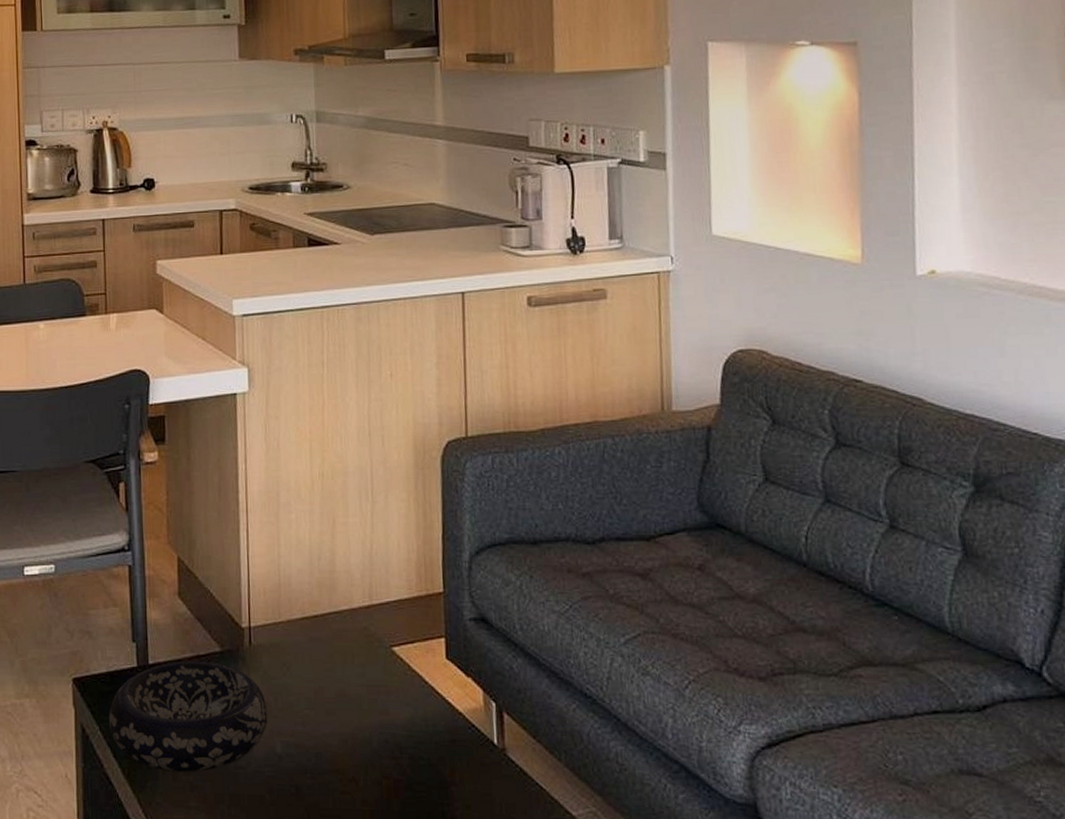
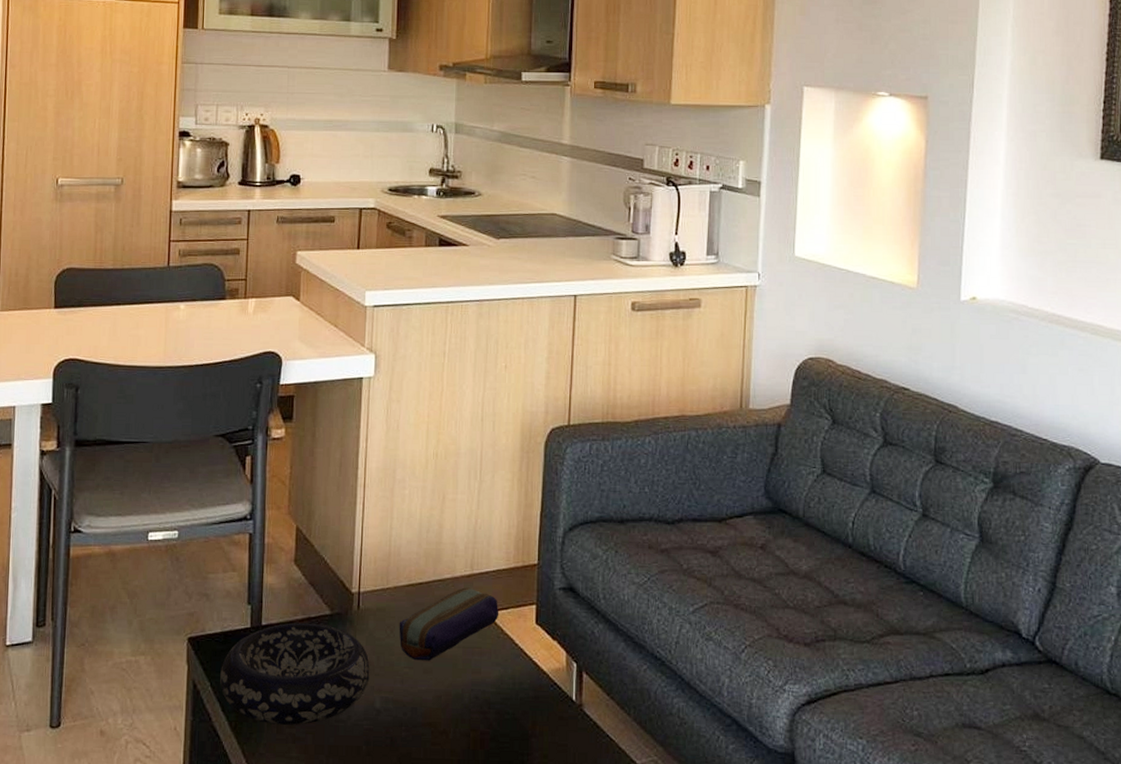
pencil case: none [295,620,405,702] -> present [399,587,499,661]

